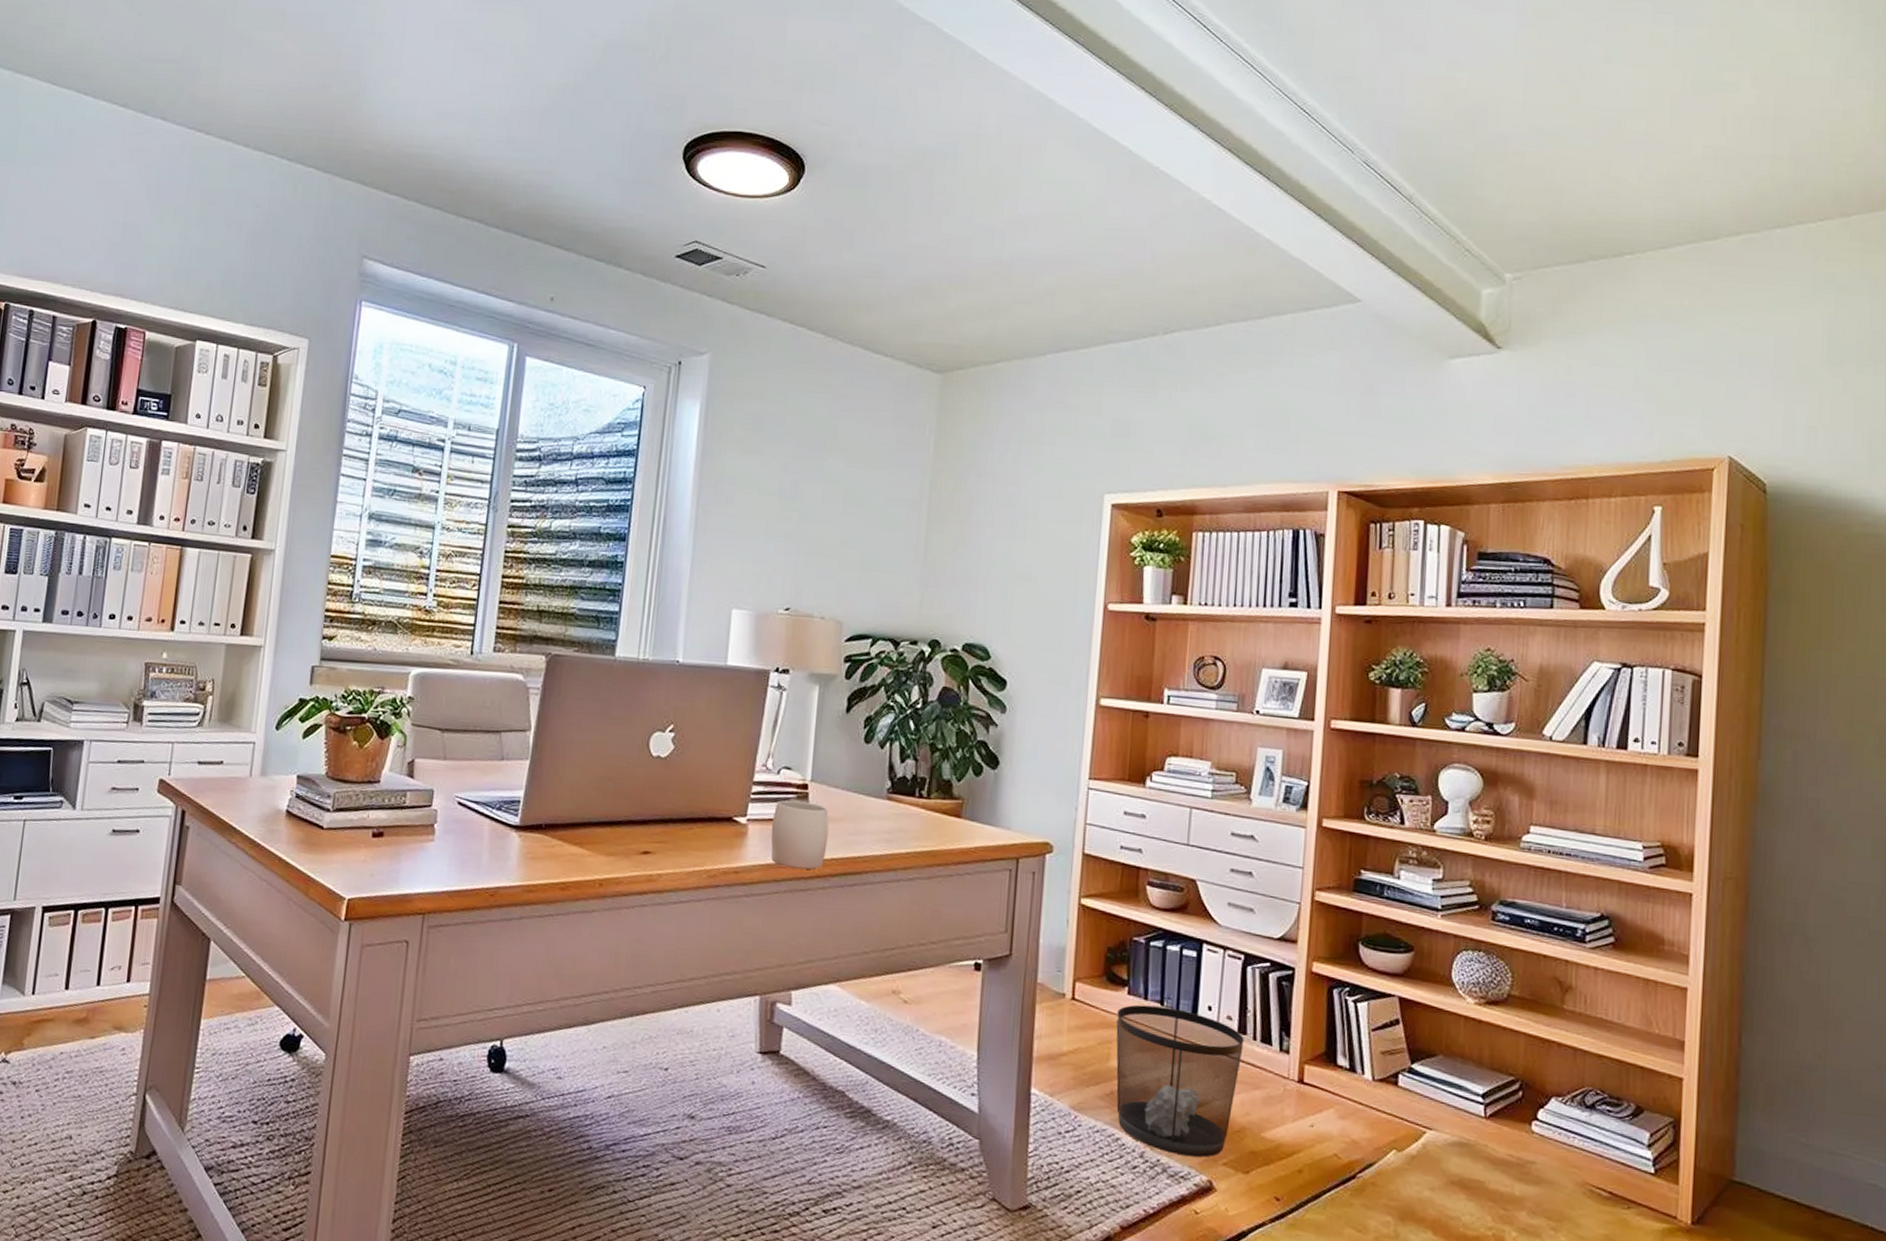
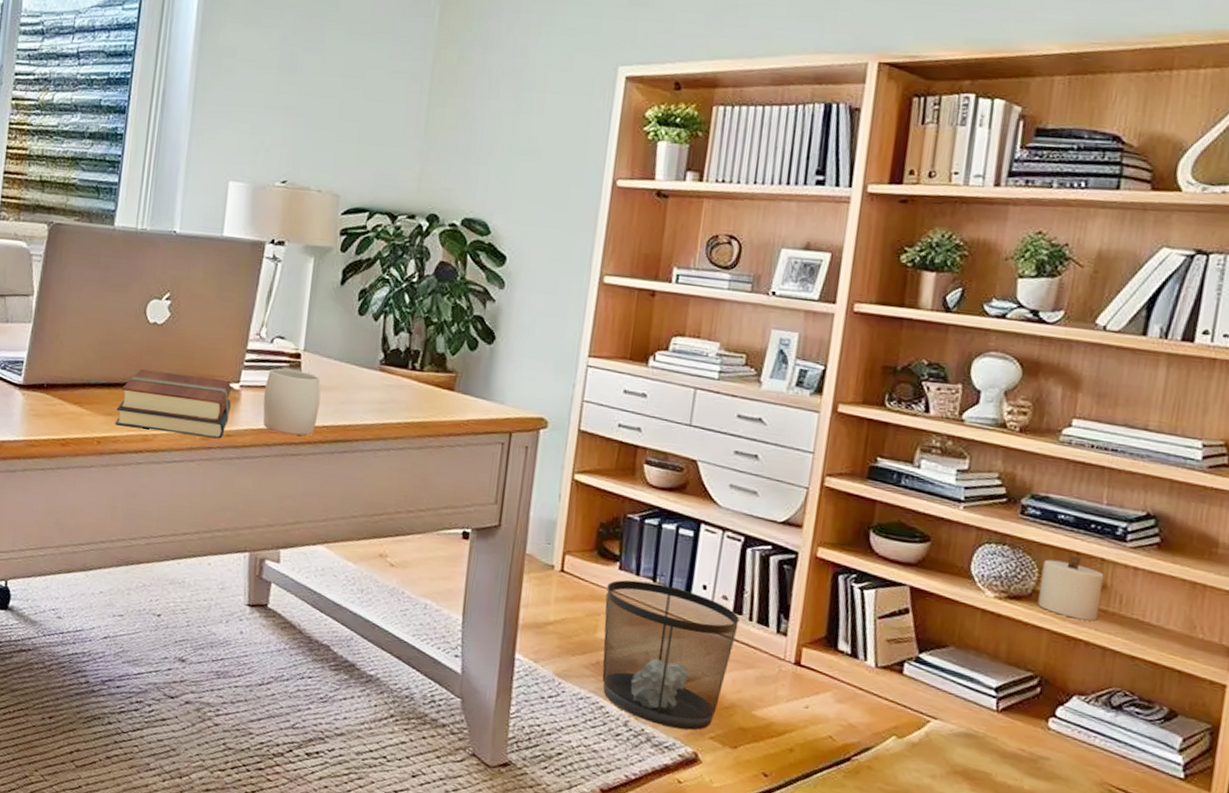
books: none [617,805,739,877] -> present [115,369,232,439]
candle: none [1513,959,1569,1022] -> present [1037,556,1105,621]

